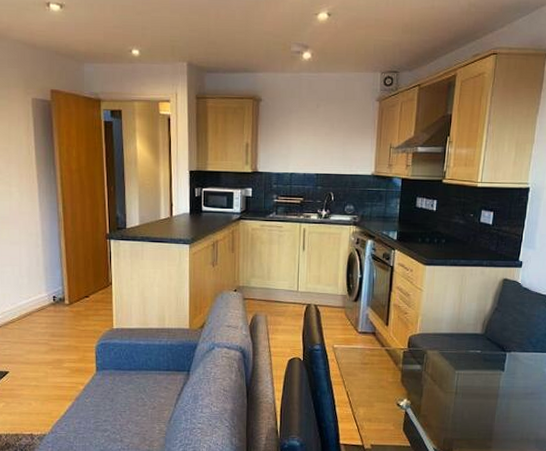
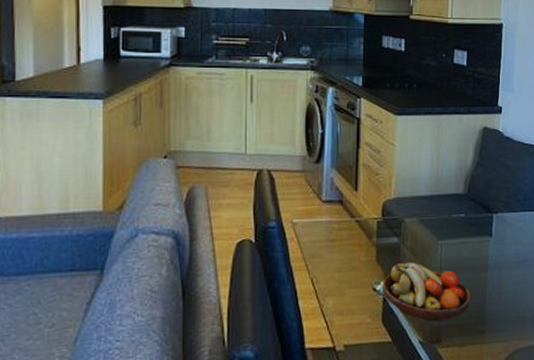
fruit bowl: none [405,386,481,434] -> present [382,262,470,322]

